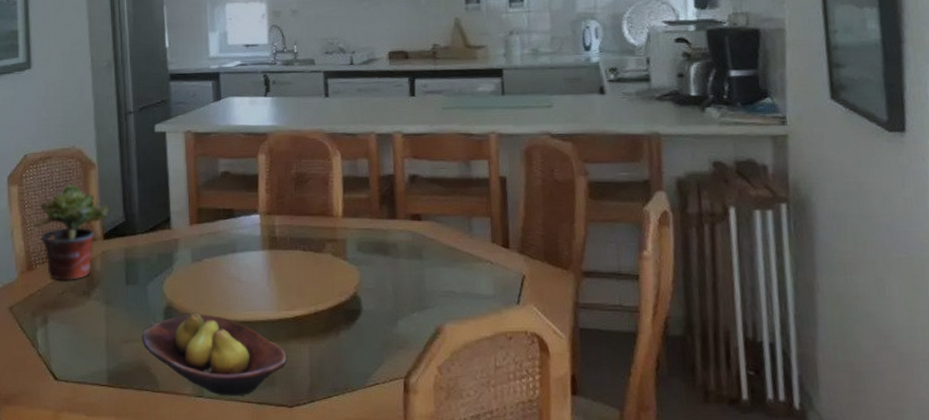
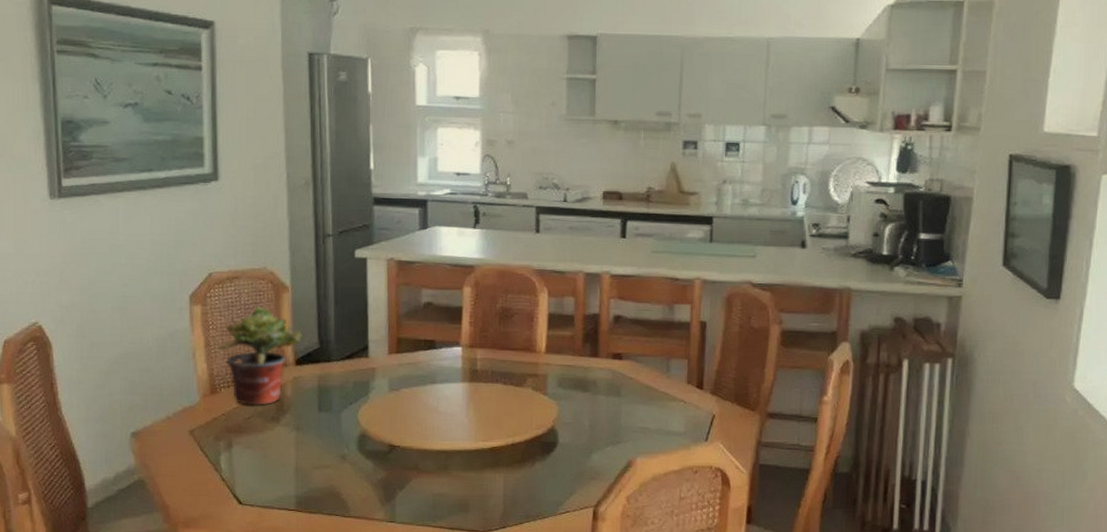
fruit bowl: present [141,313,288,396] -> none [333,442,482,522]

